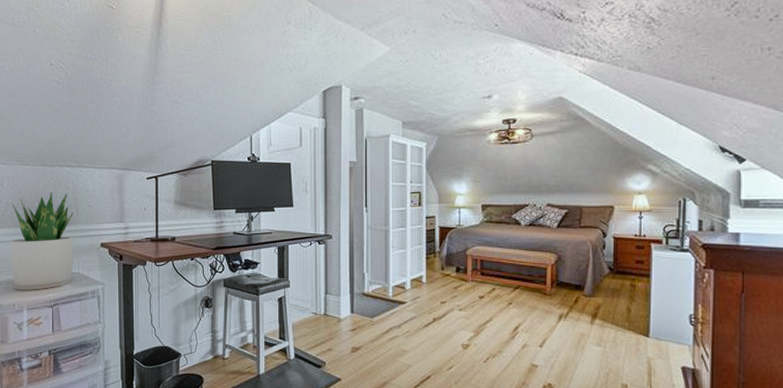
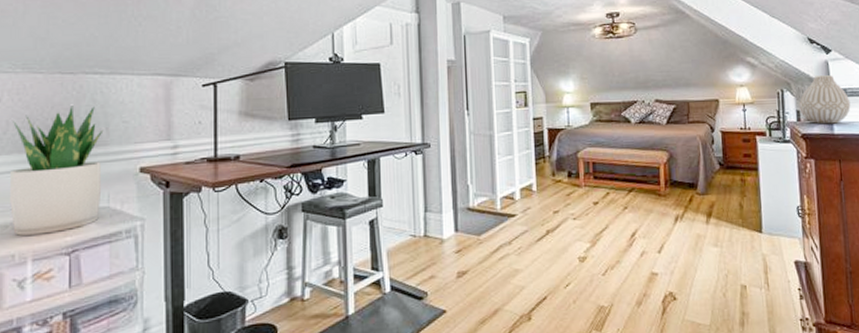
vase: none [703,185,762,235] -> present [799,75,851,124]

